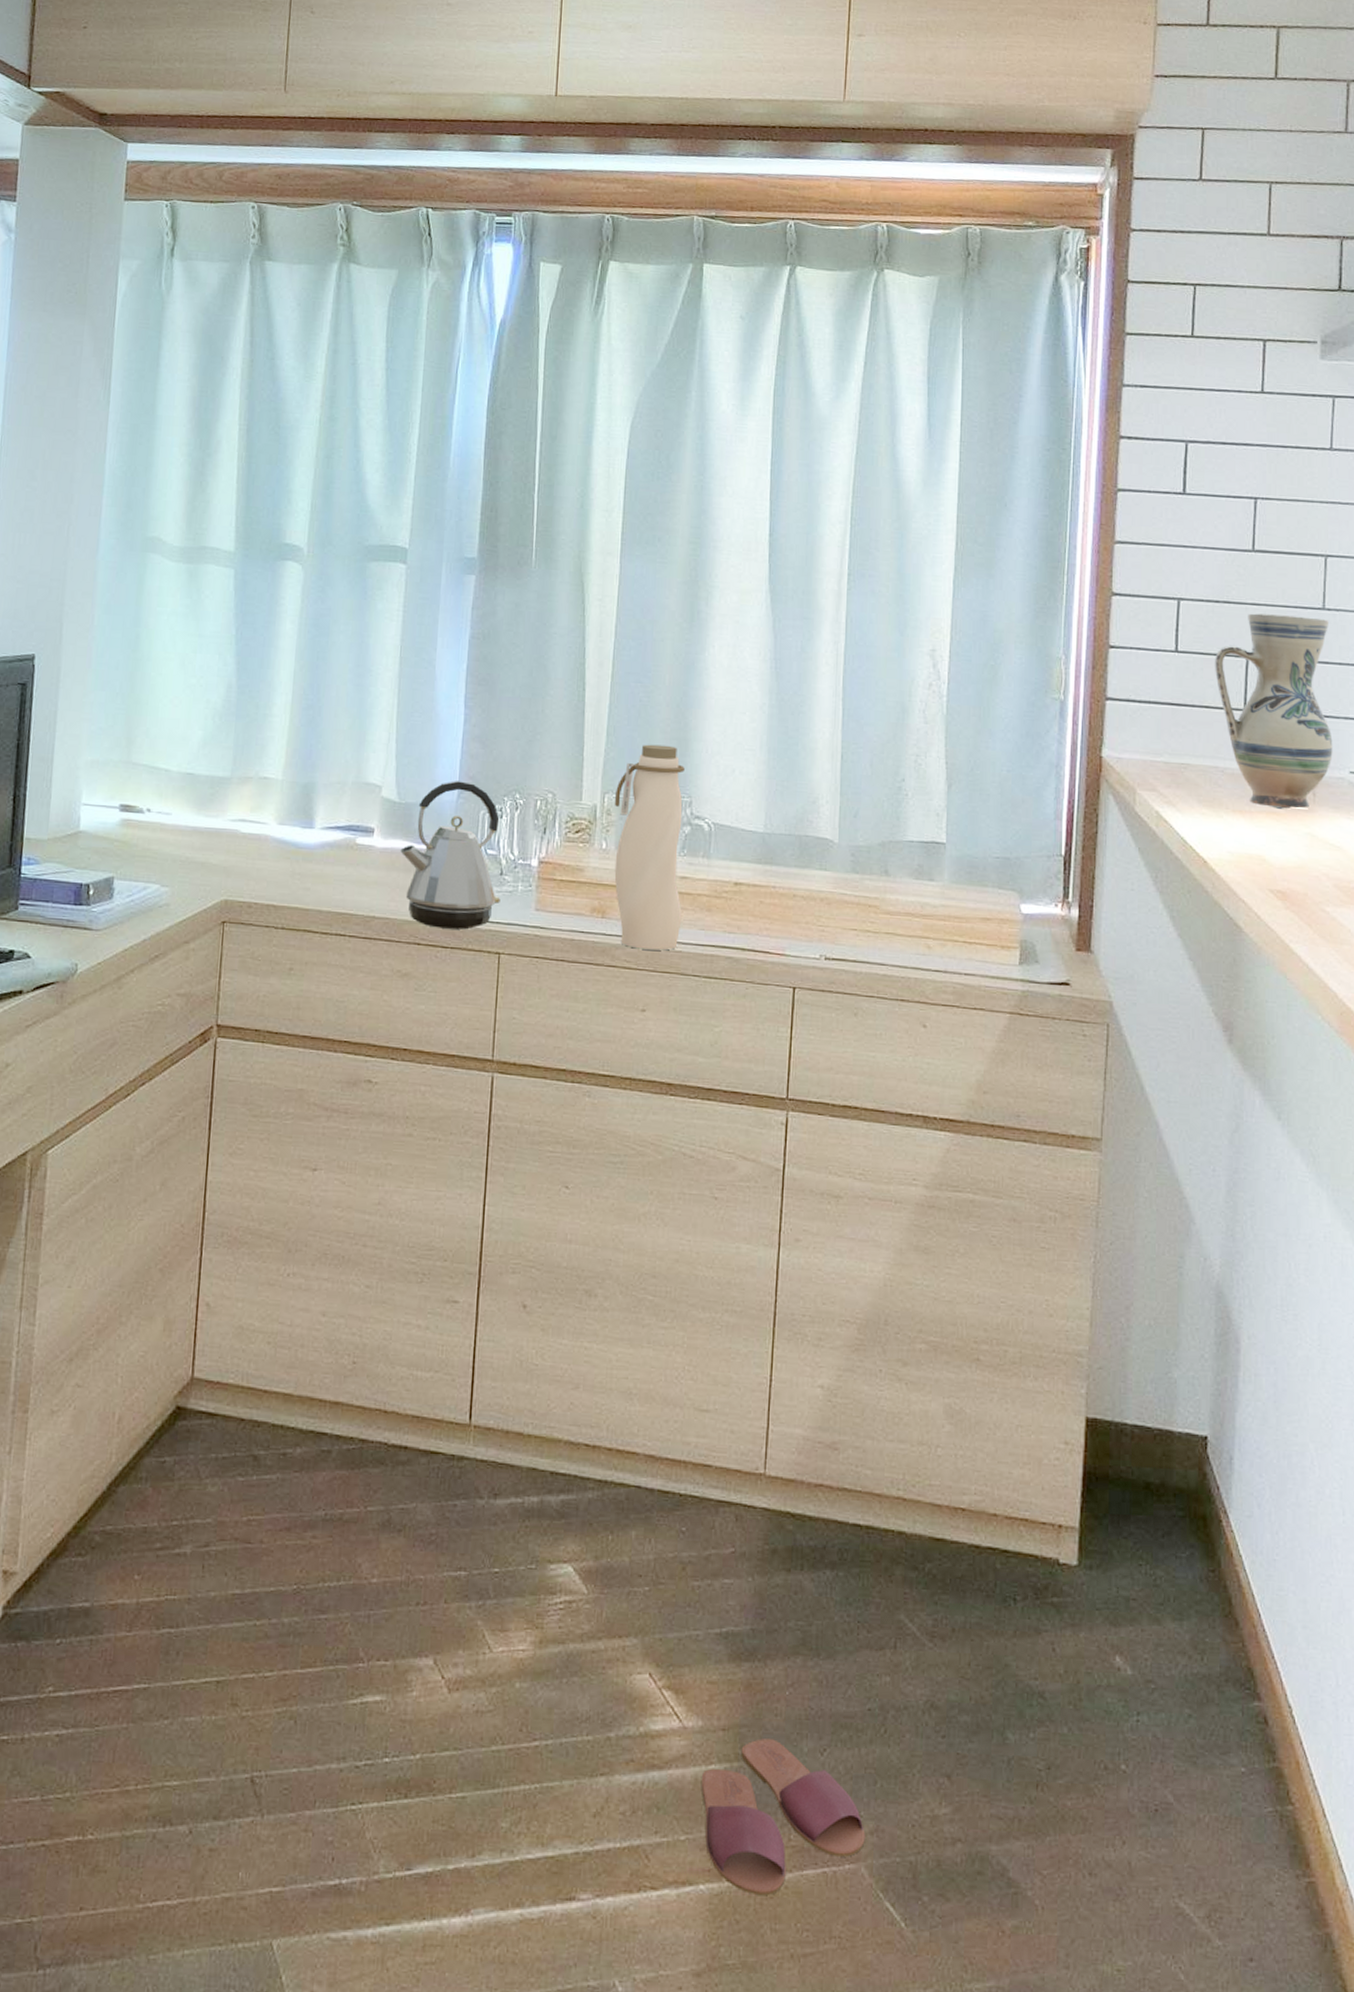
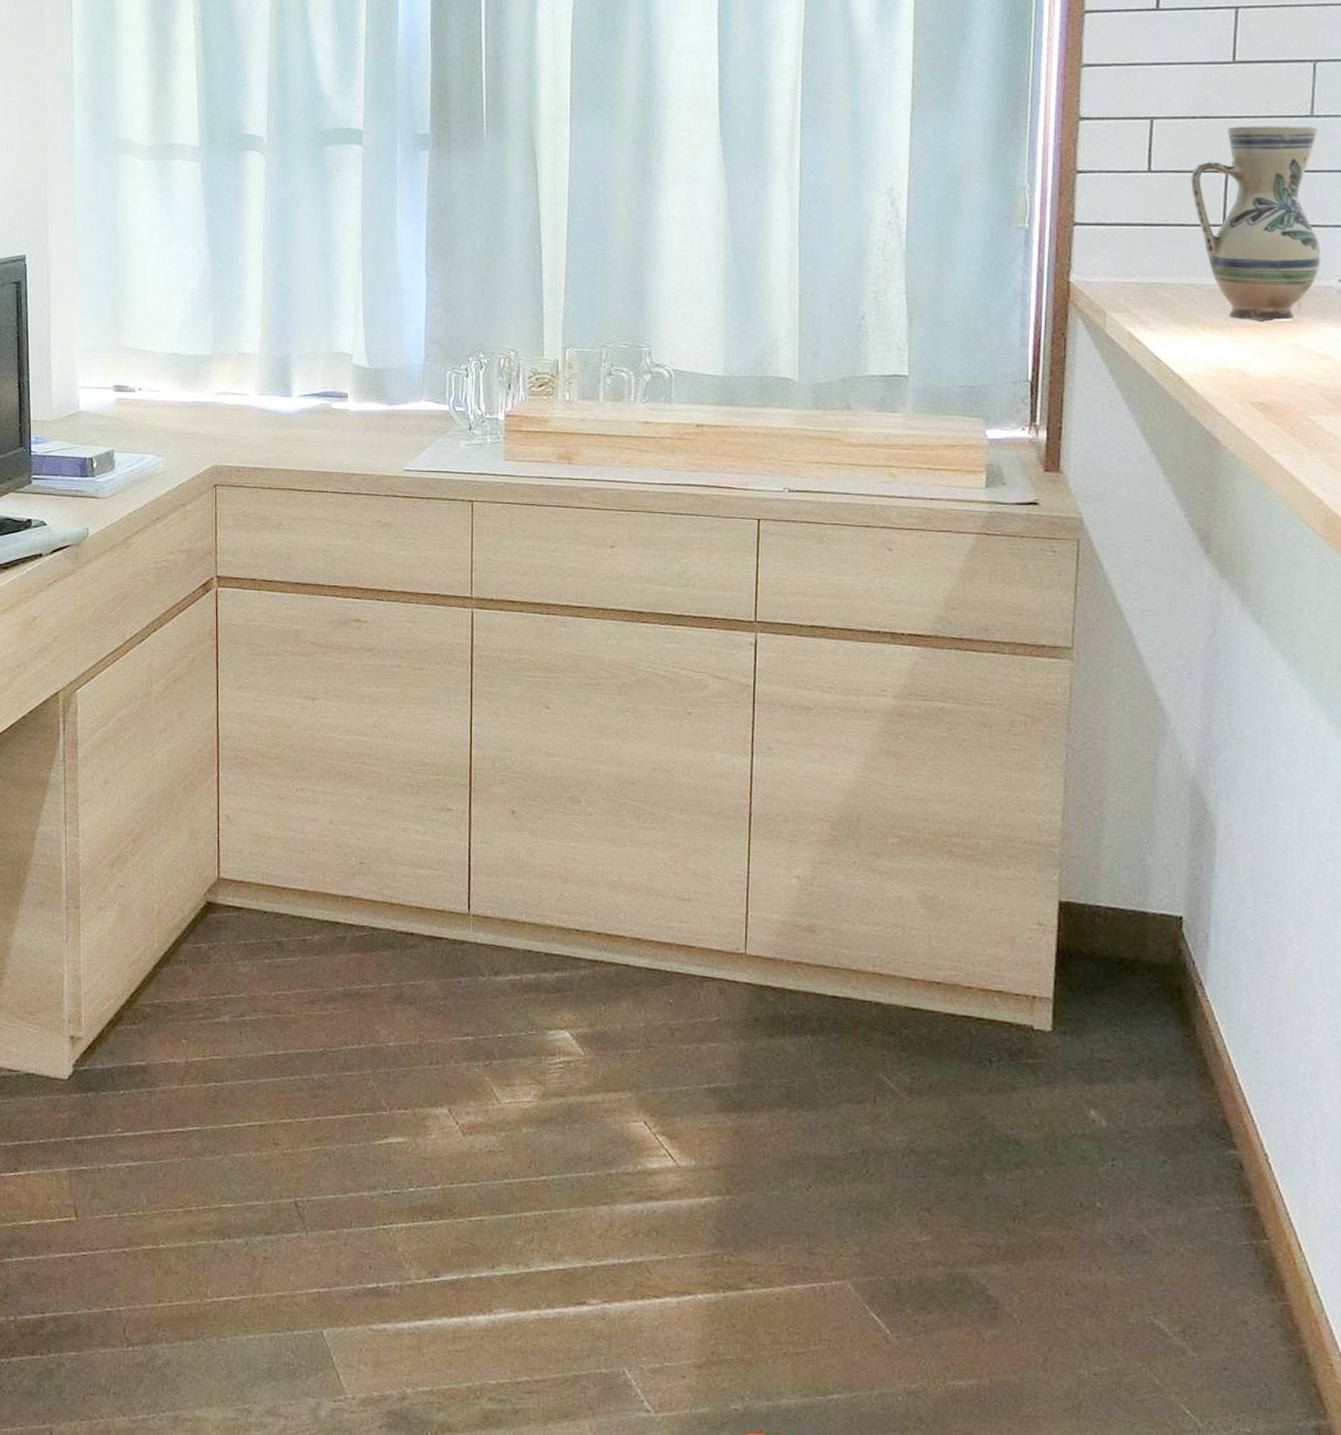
kettle: present [400,781,501,930] -> none [374,345,471,481]
water bottle: present [614,744,685,951] -> none [576,299,646,491]
slippers: present [702,1738,866,1896] -> none [697,1176,851,1305]

